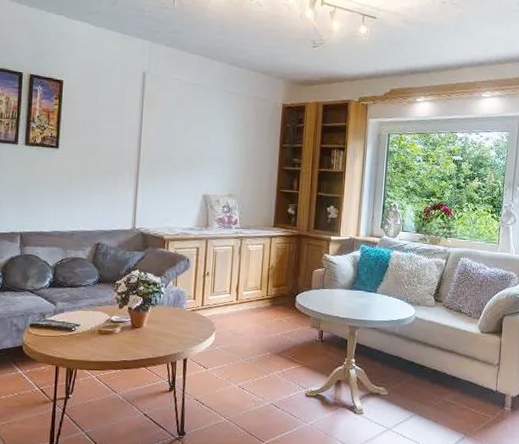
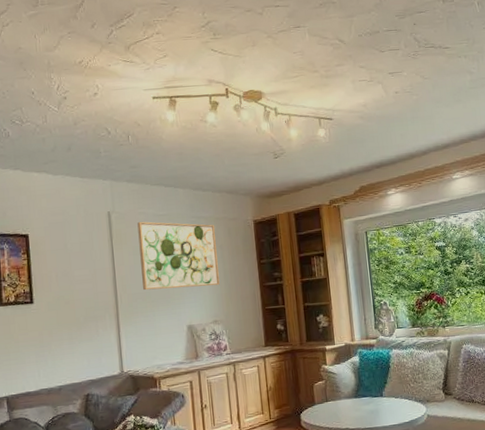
wall art: none [166,86,245,161] -> present [137,221,220,291]

